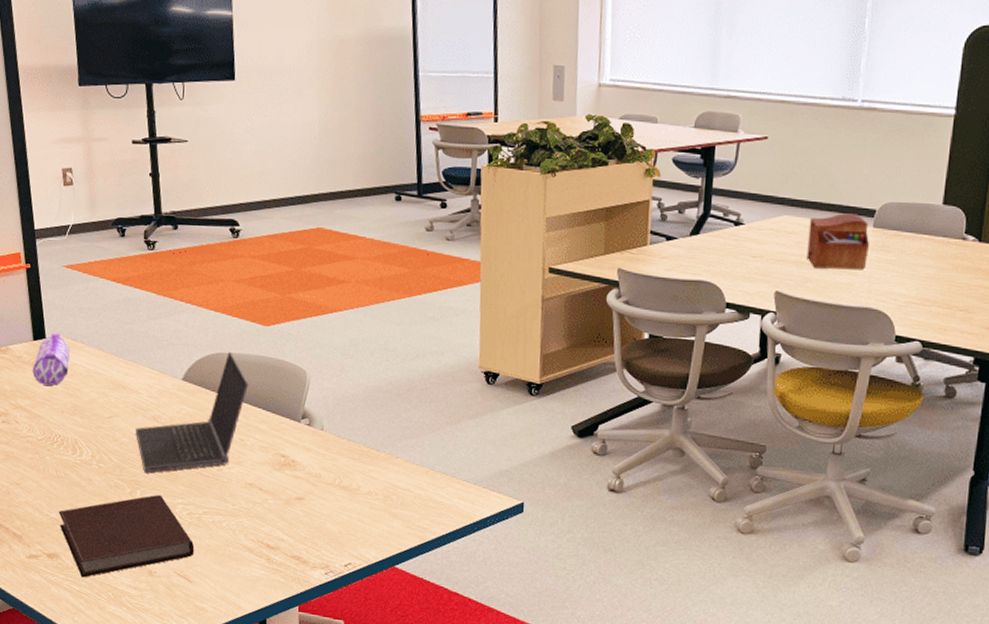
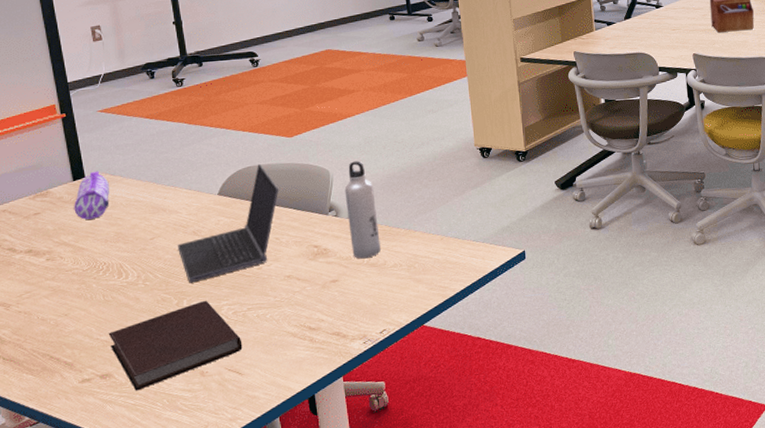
water bottle: none [321,365,356,480] -> present [344,161,381,259]

